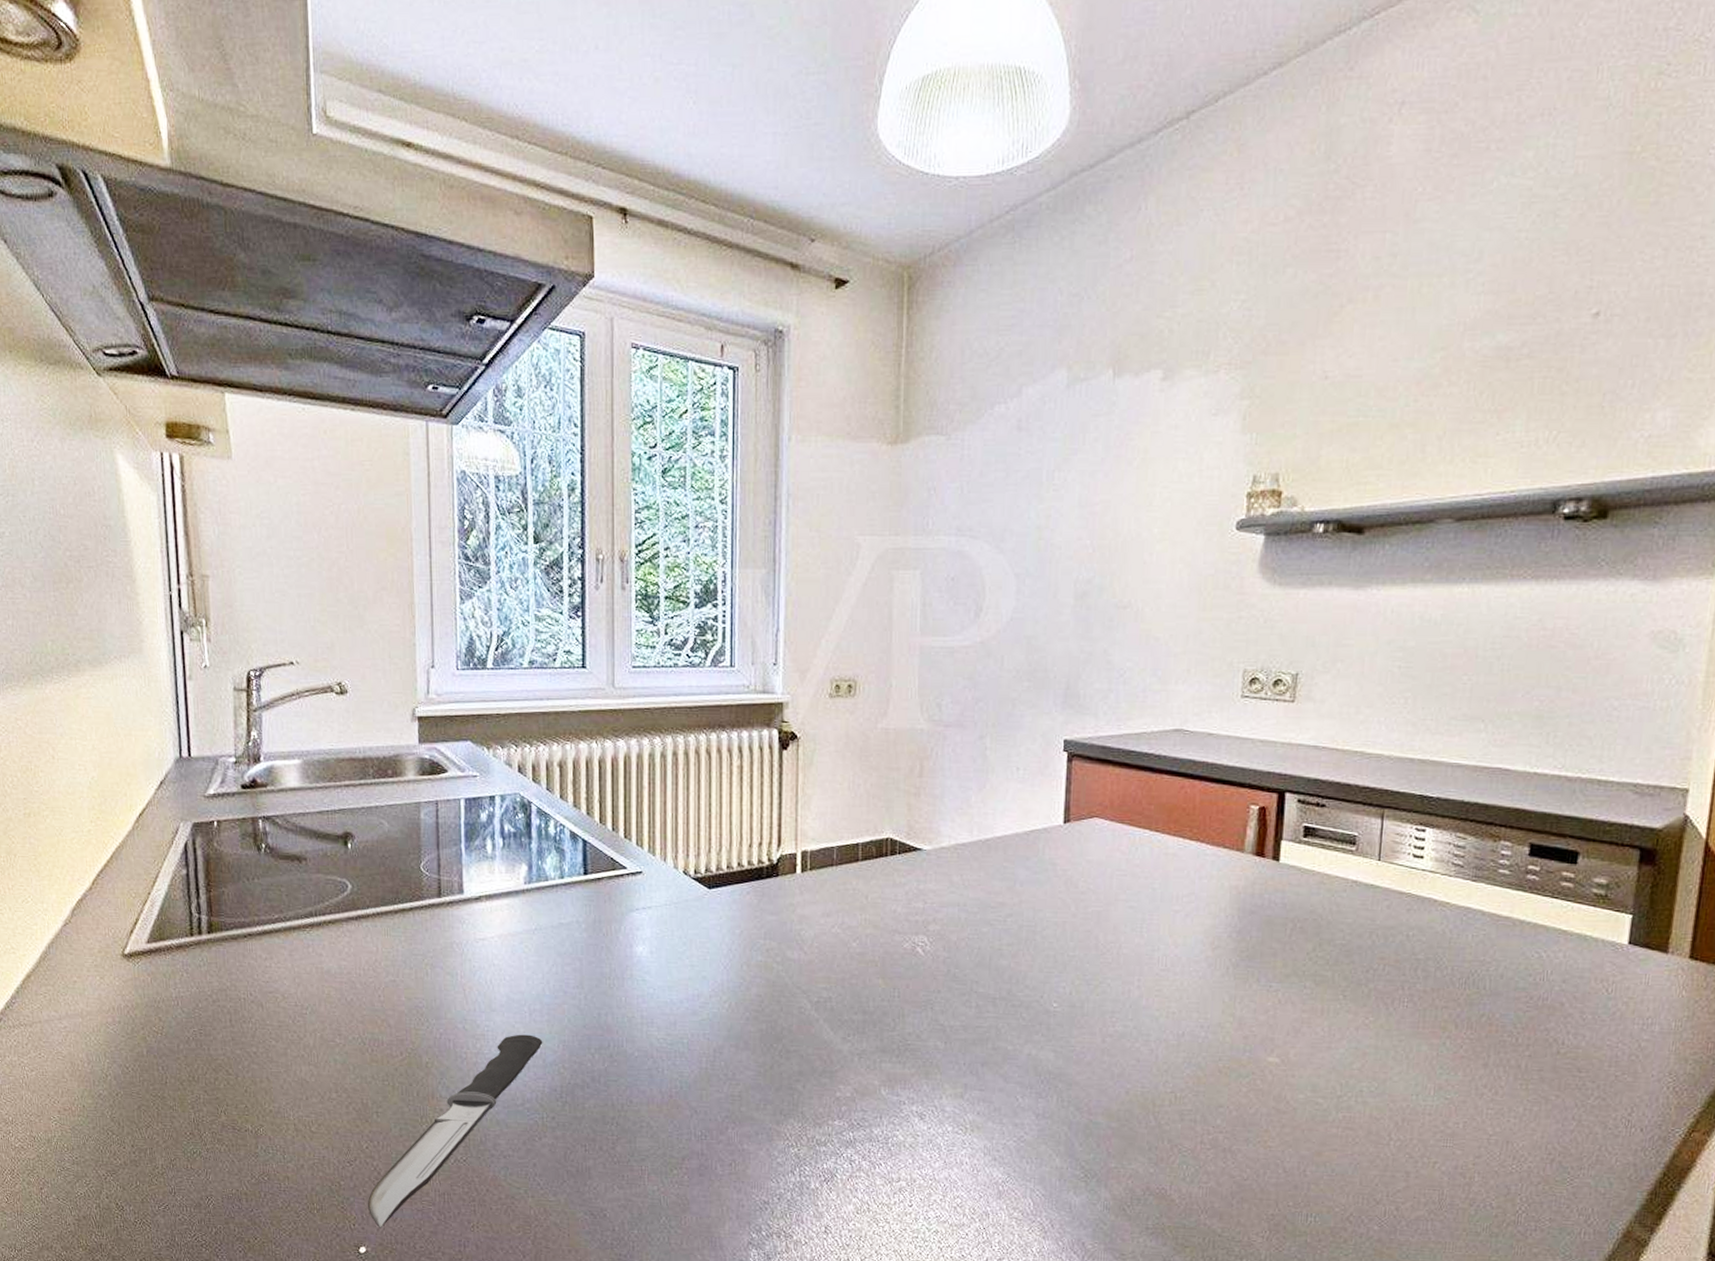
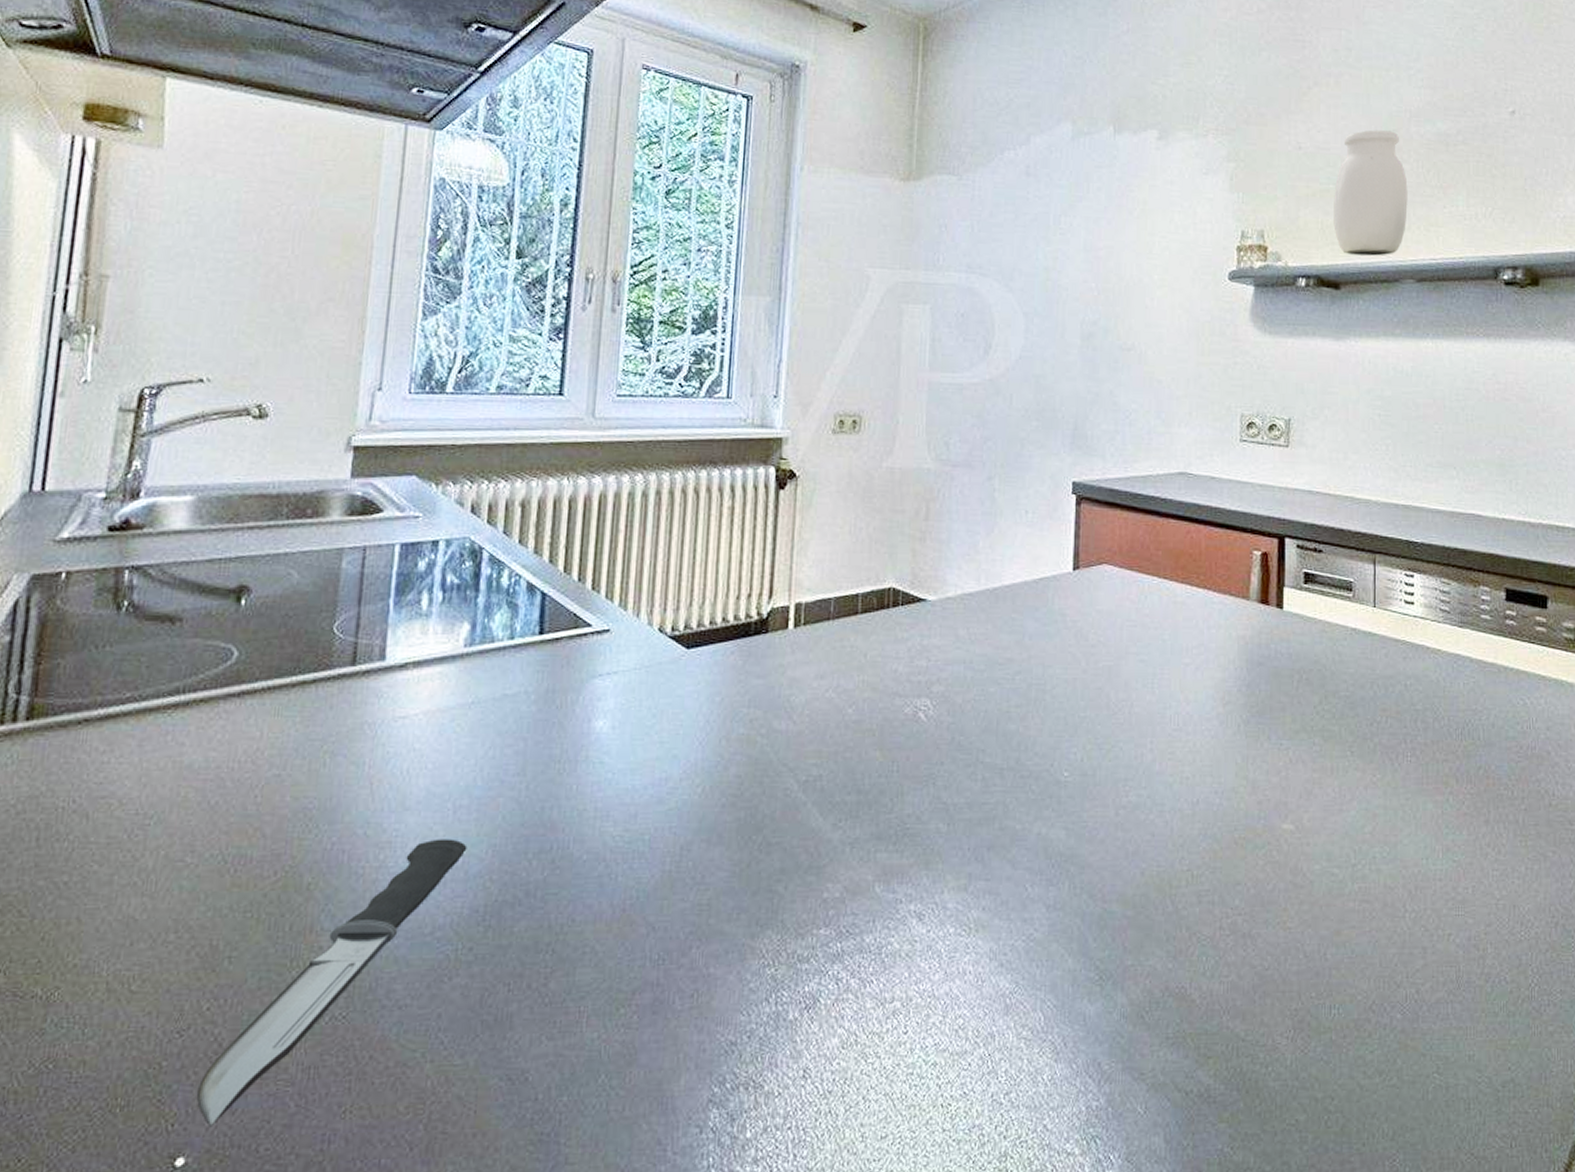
jar: none [1361,349,1454,496] -> present [1333,129,1408,256]

